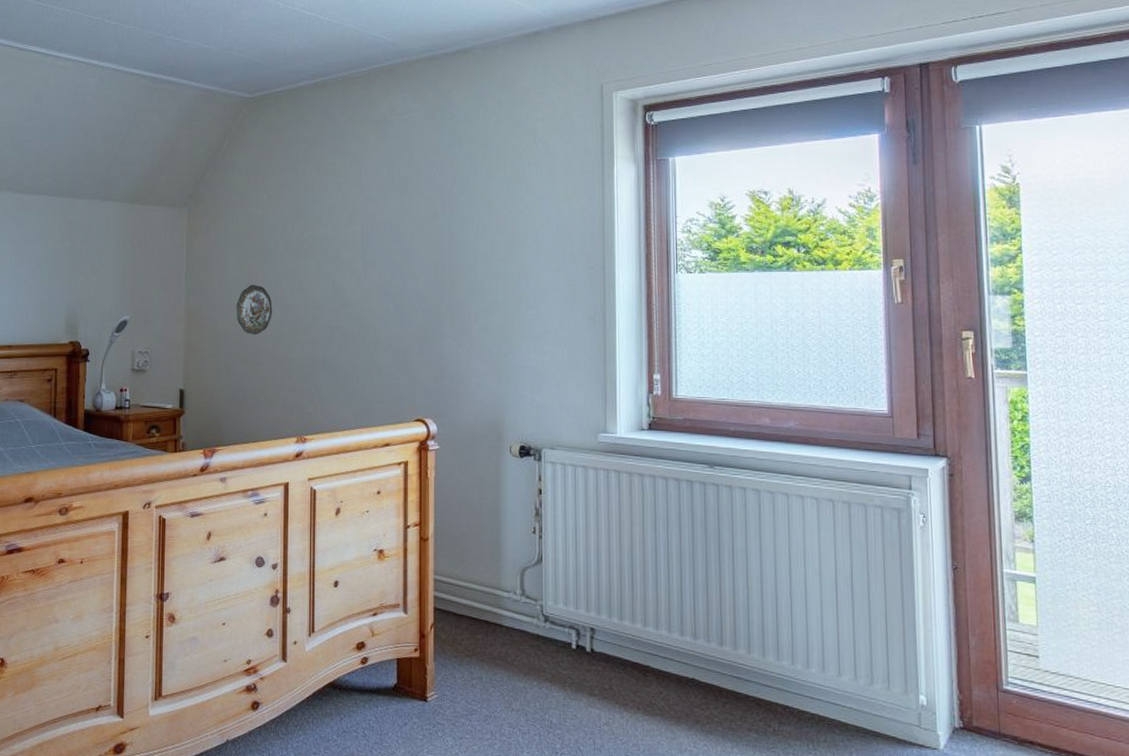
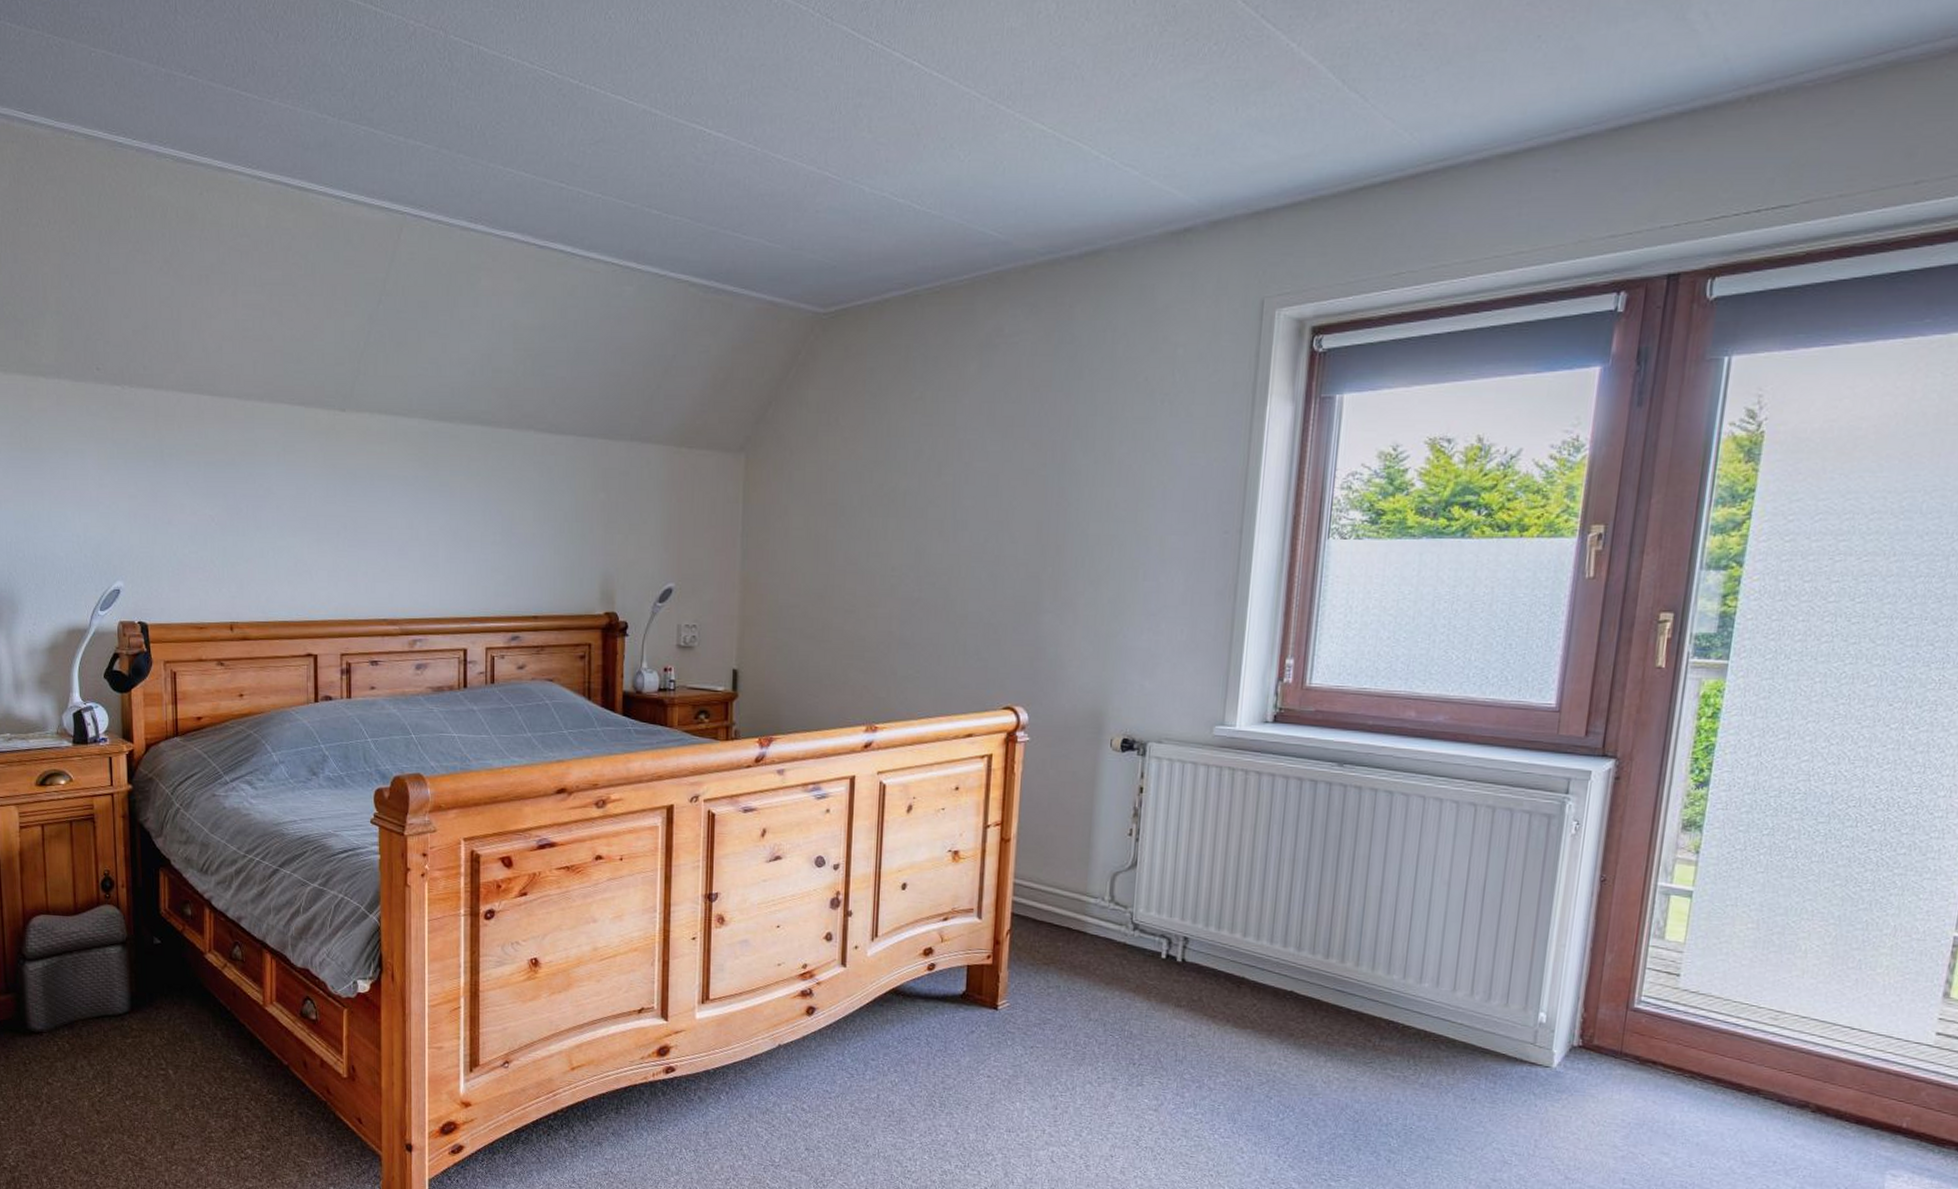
decorative plate: present [236,285,273,336] -> none [800,548,843,608]

